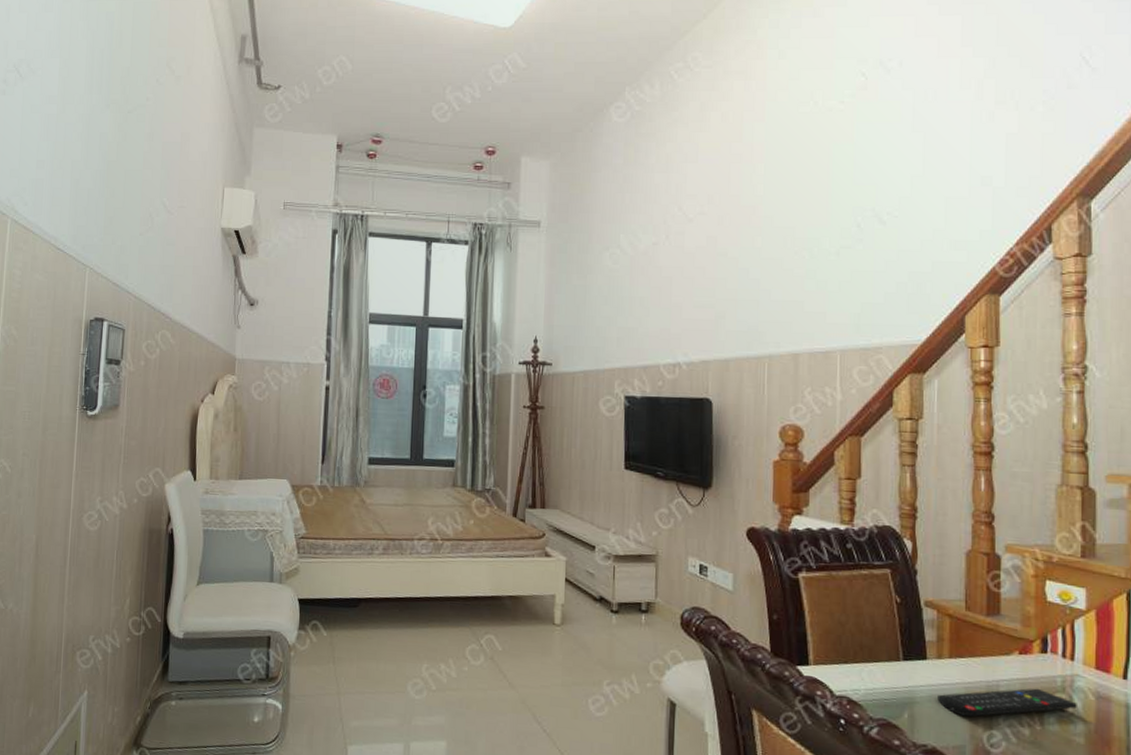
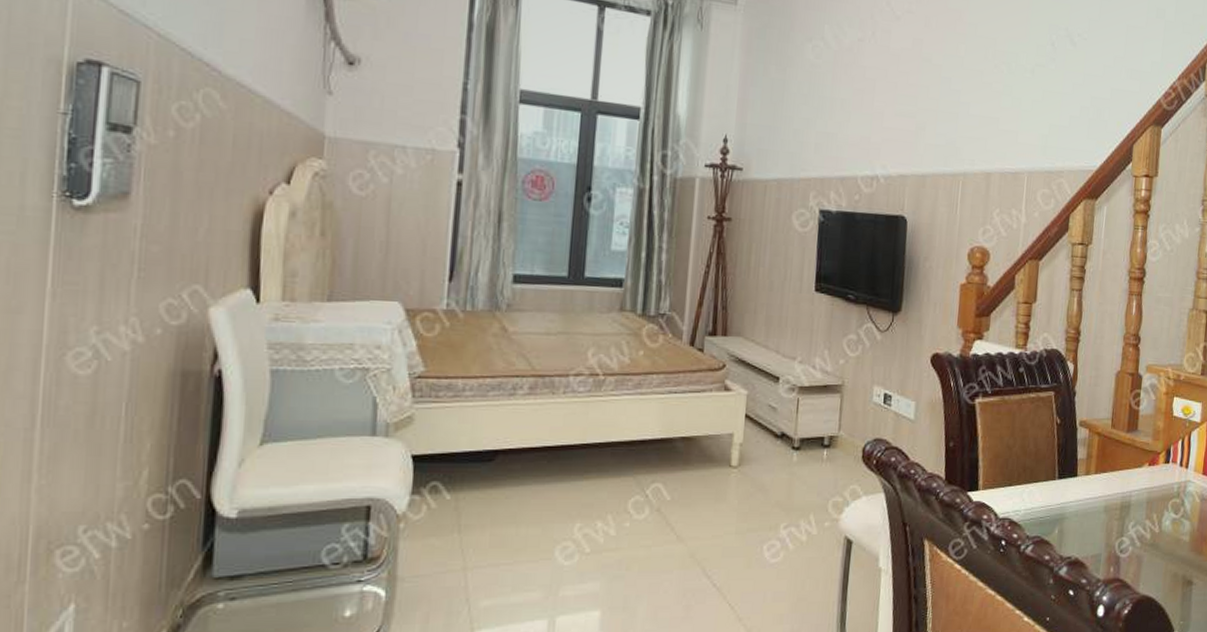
remote control: present [937,688,1077,717] -> none [1083,495,1187,526]

